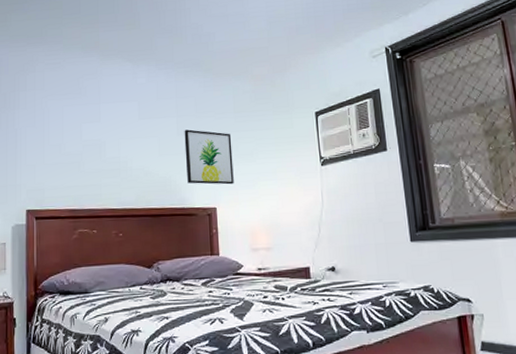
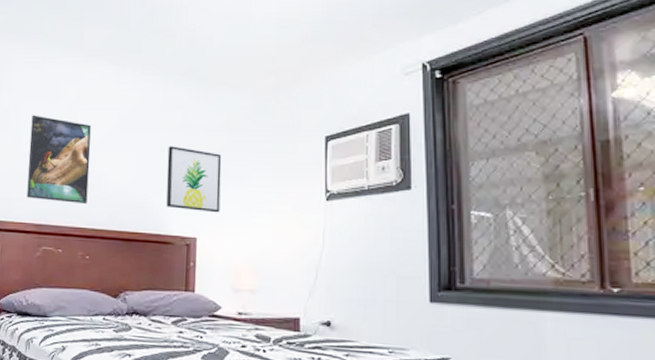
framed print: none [58,110,116,188] -> present [26,115,91,205]

